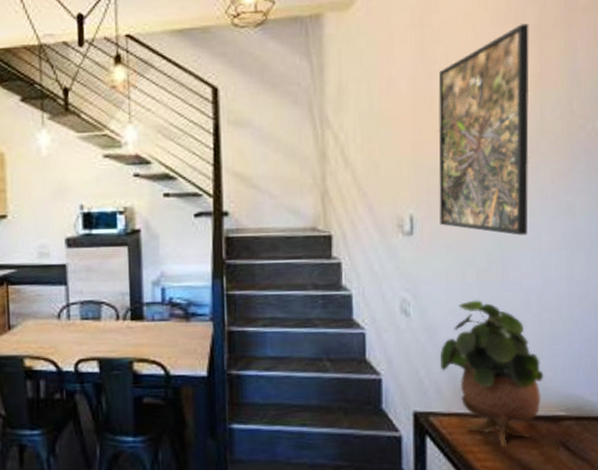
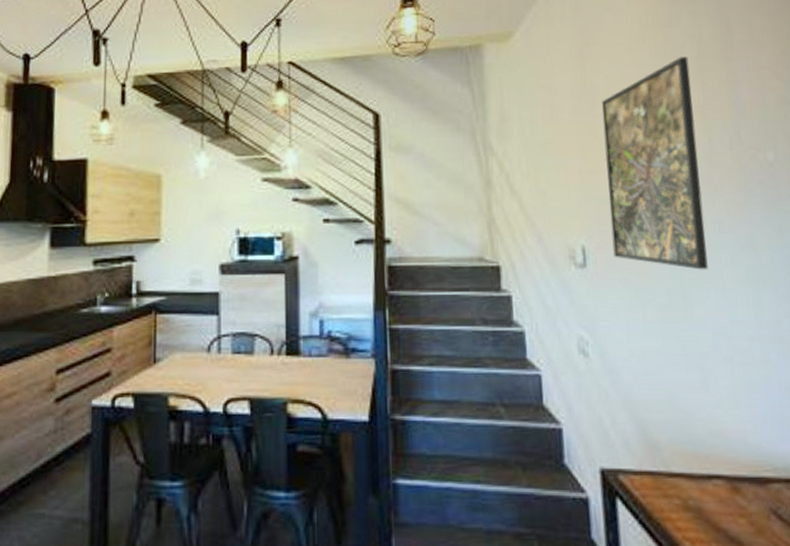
potted plant: present [441,300,544,447] -> none [625,340,744,514]

